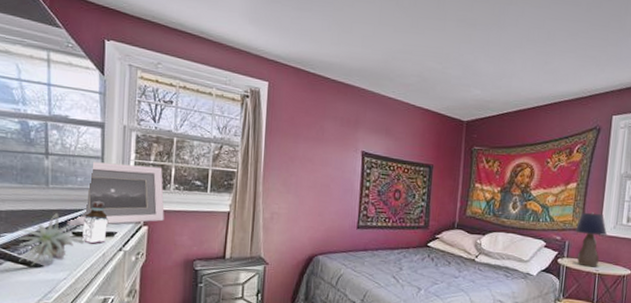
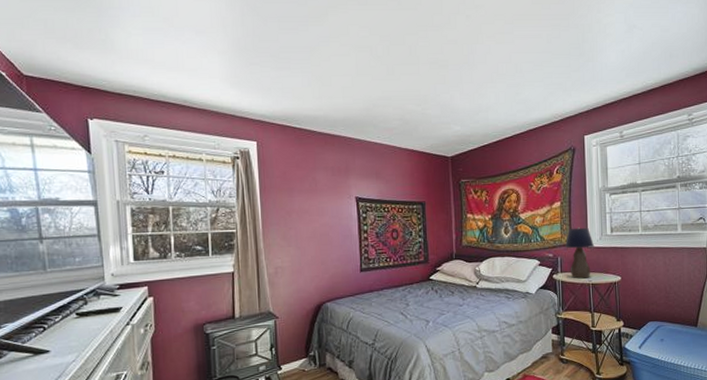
succulent plant: present [18,212,85,266] -> none [20,295,90,353]
picture frame: present [66,162,164,226] -> none [69,237,169,307]
perfume bottle: present [81,200,109,244] -> none [86,278,113,323]

